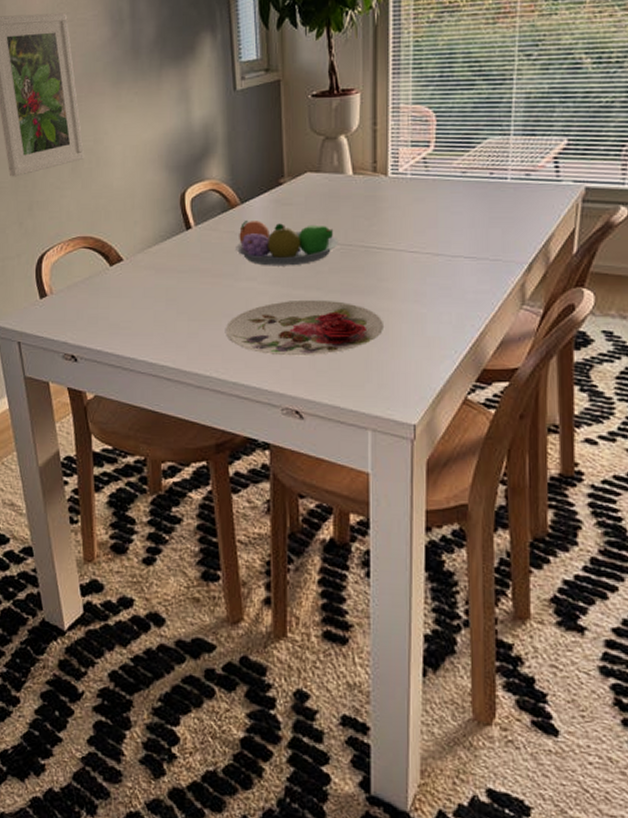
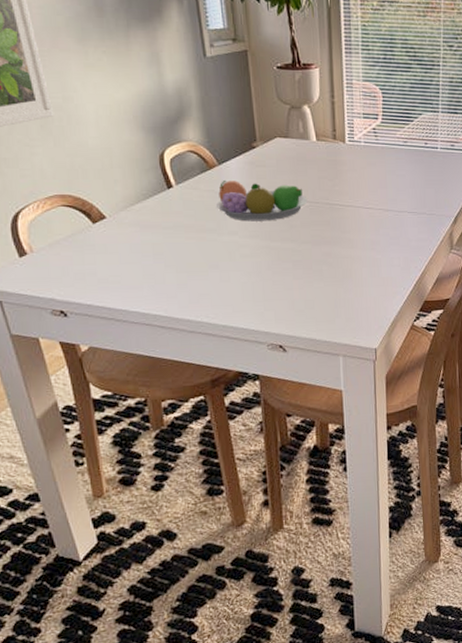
plate: present [226,299,383,357] -> none [213,250,348,300]

